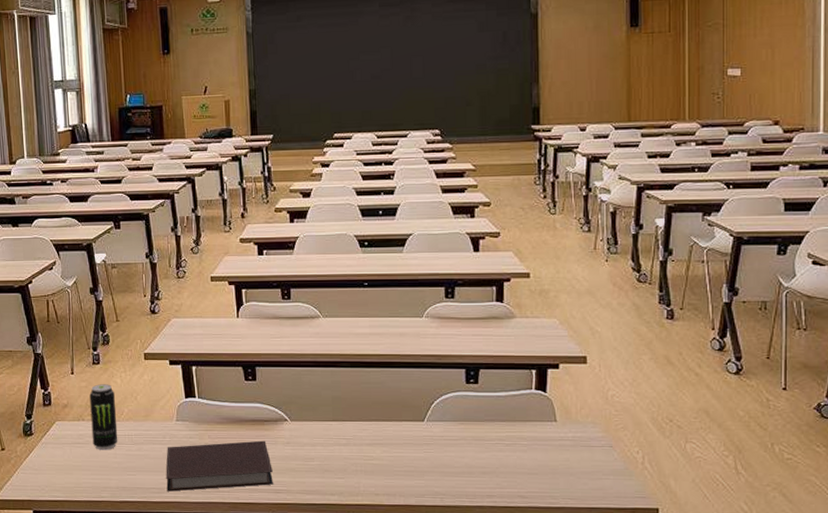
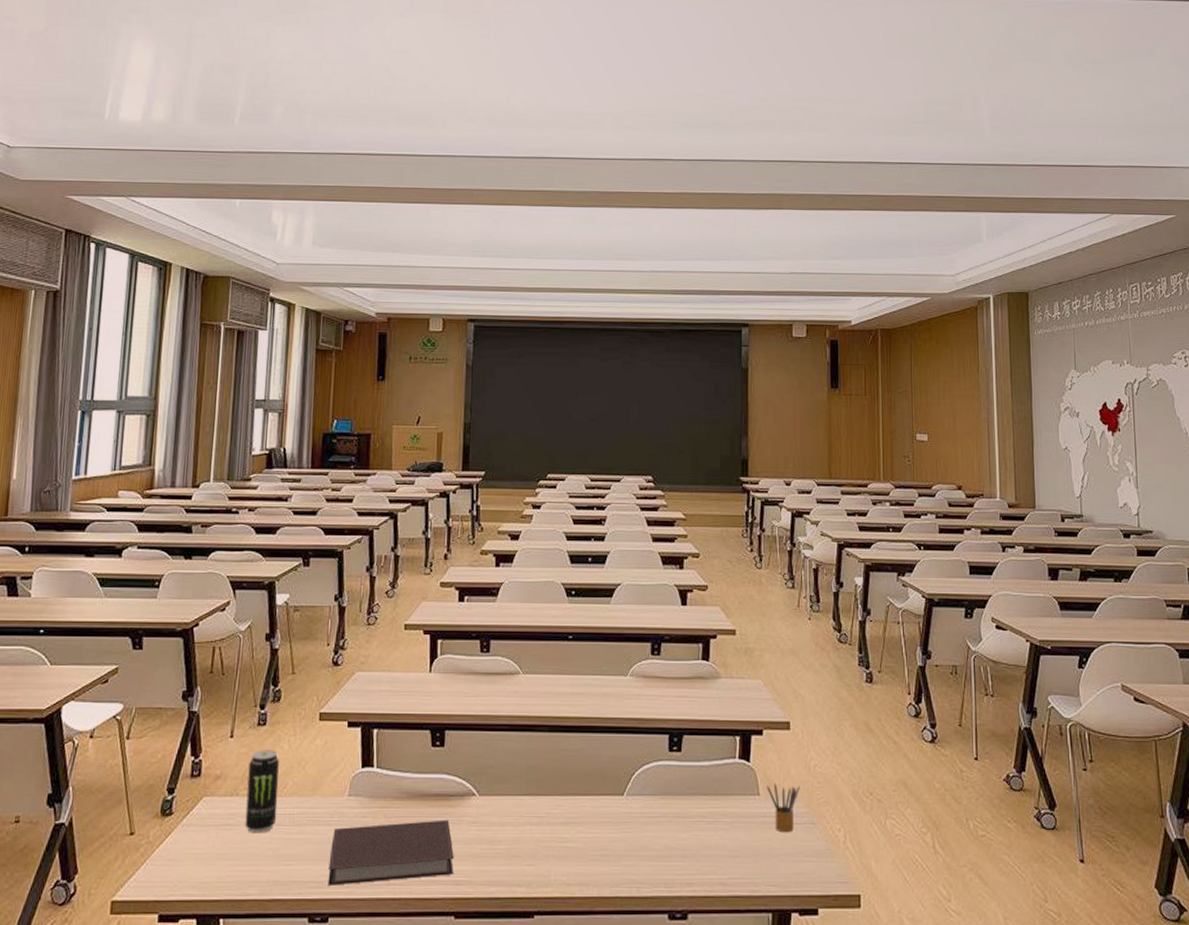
pencil box: none [564,411,597,454] -> present [767,783,800,833]

